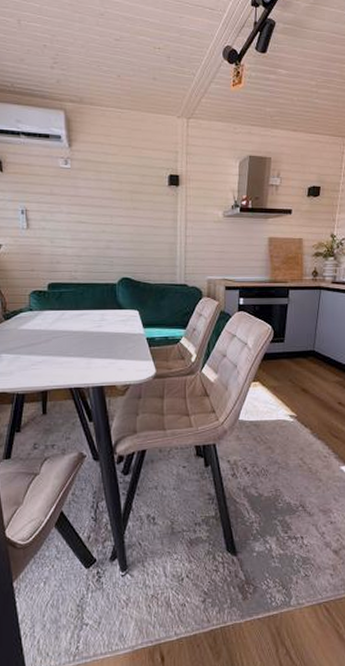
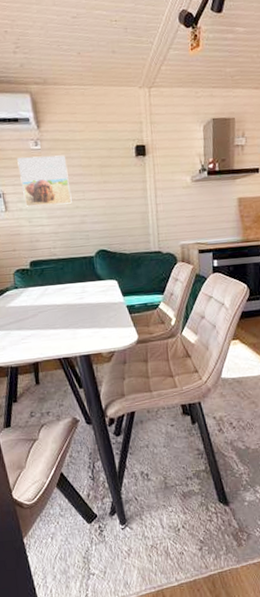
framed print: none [45,174,99,227] -> present [17,155,72,207]

